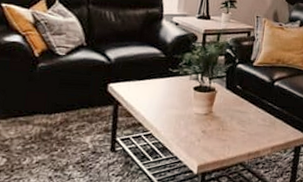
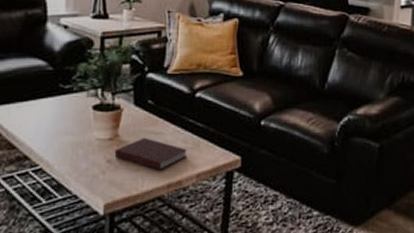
notebook: none [208,115,265,142] -> present [114,137,187,170]

